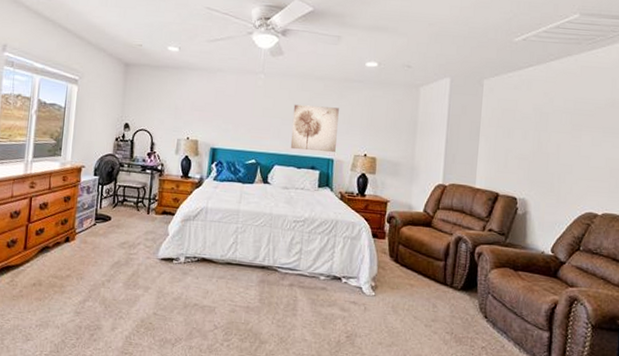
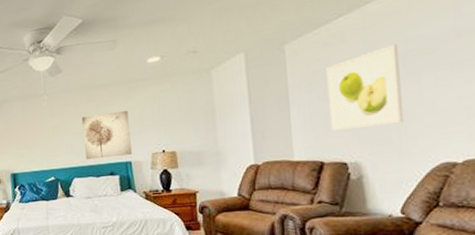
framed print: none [509,101,569,171] -> present [326,44,404,131]

